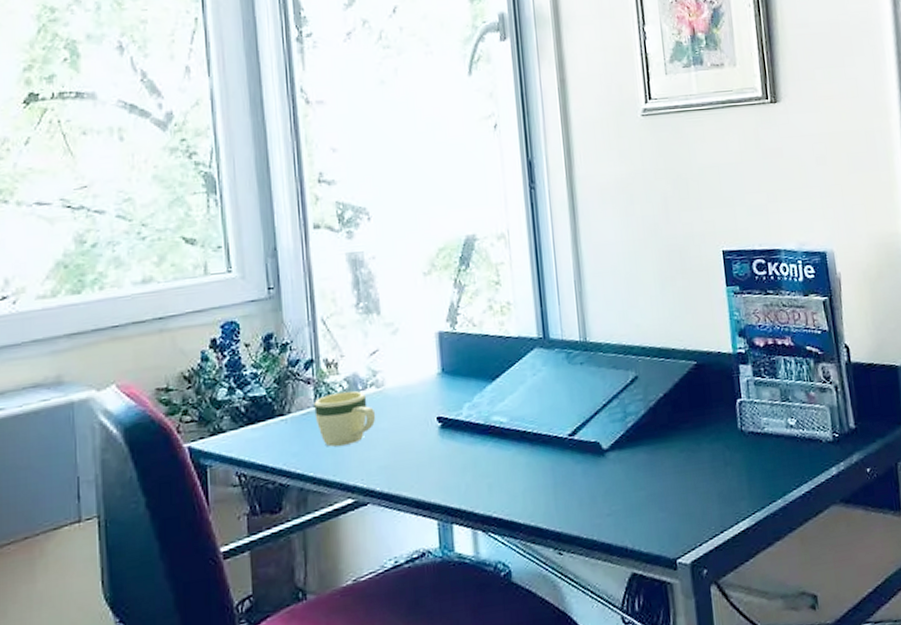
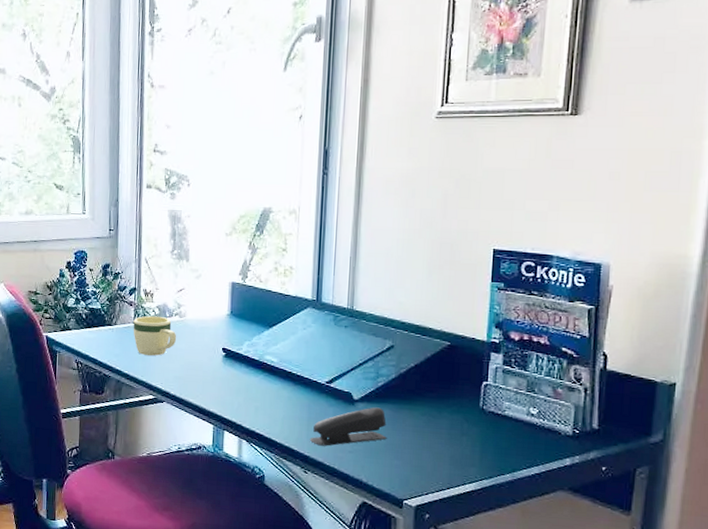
stapler: none [559,453,647,516] -> present [309,407,387,446]

